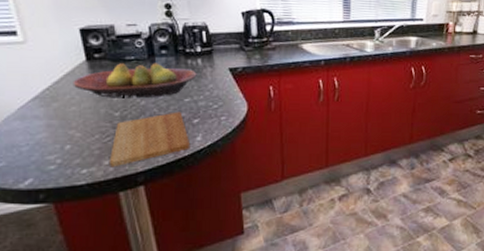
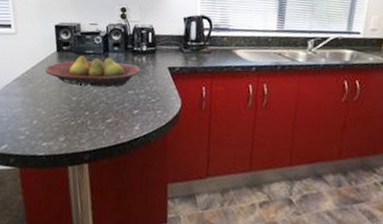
cutting board: present [110,111,191,167] -> none [64,101,130,144]

